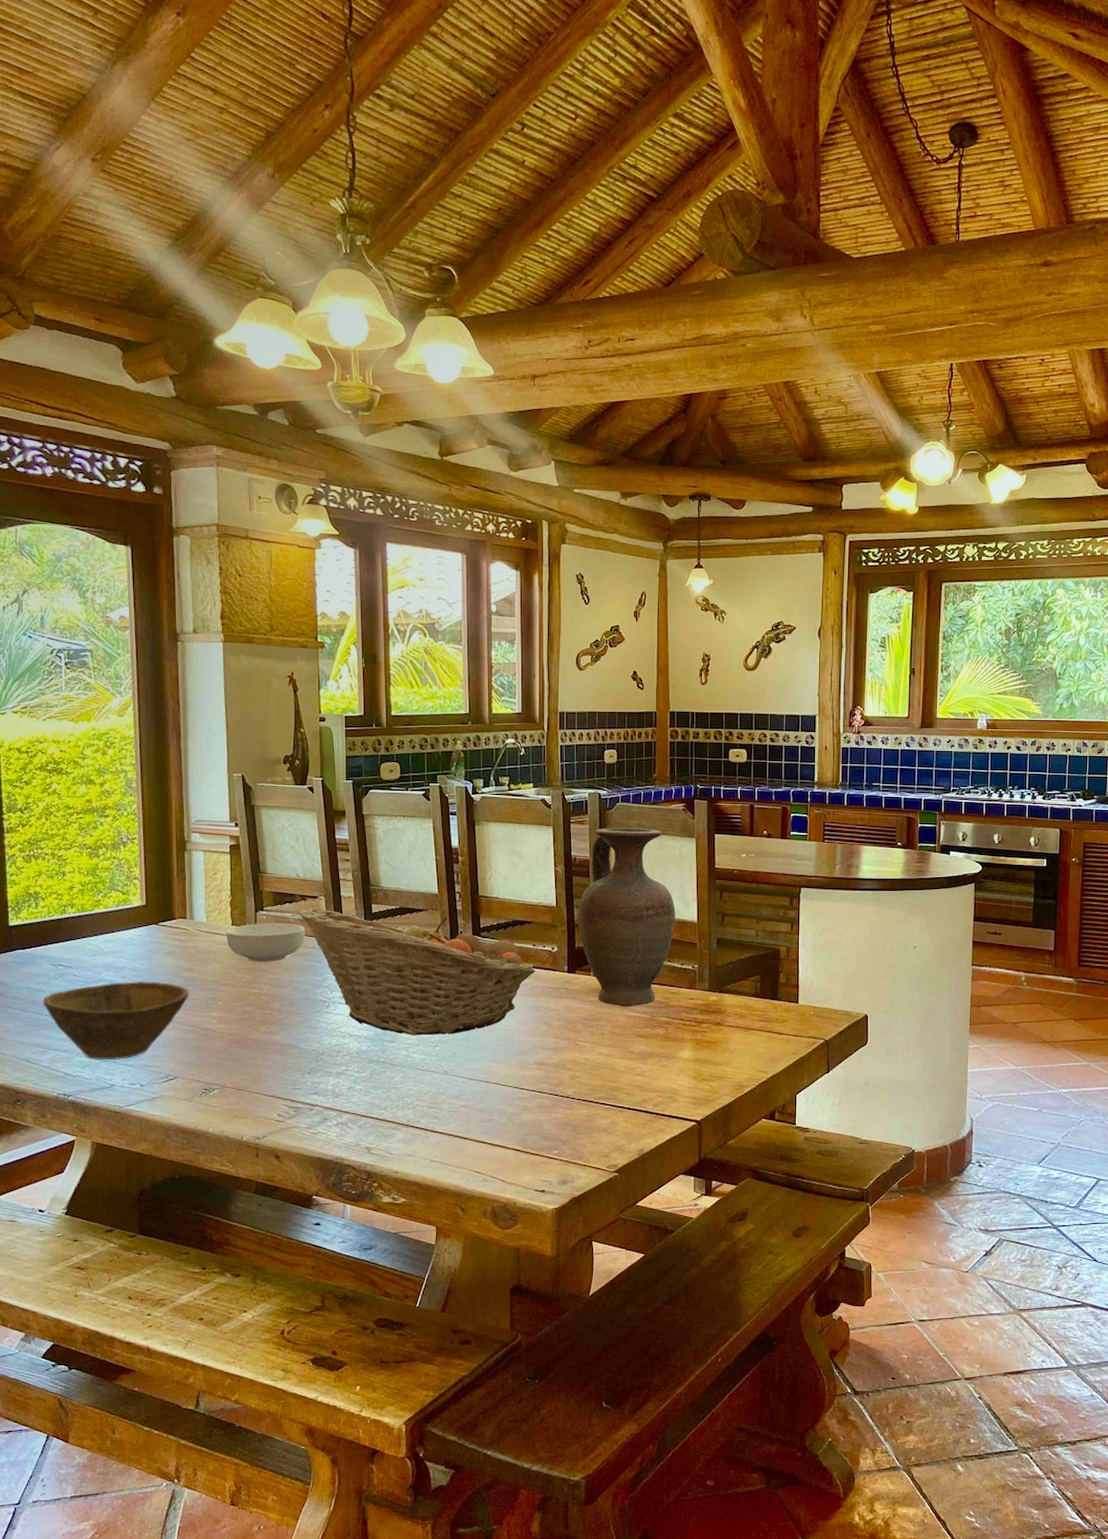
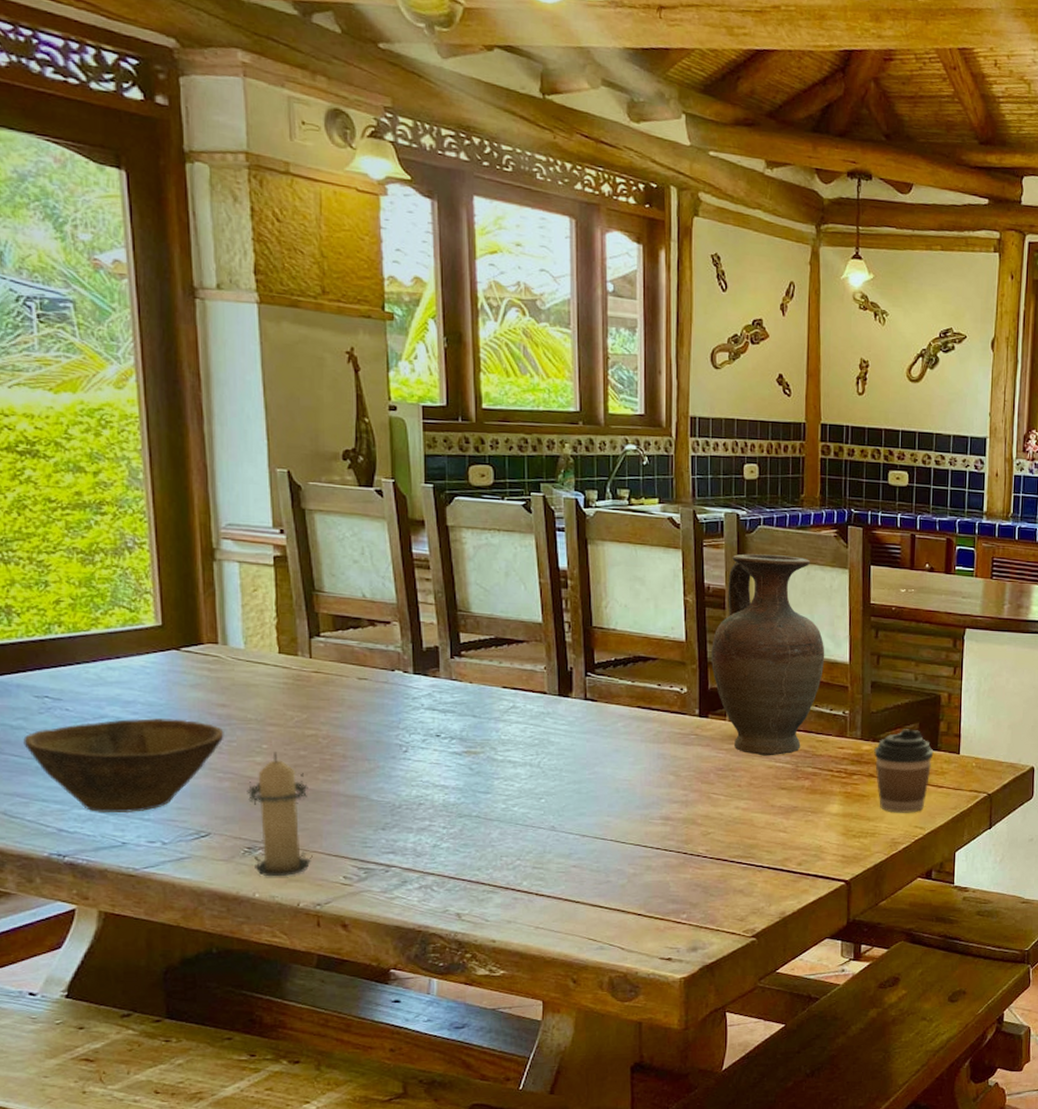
candle: none [205,1008,253,1114] -> present [247,752,311,877]
cereal bowl: present [226,922,305,962] -> none [272,651,375,698]
fruit basket: present [299,907,535,1036] -> none [366,634,660,786]
coffee cup: none [721,981,775,1058] -> present [874,729,934,813]

